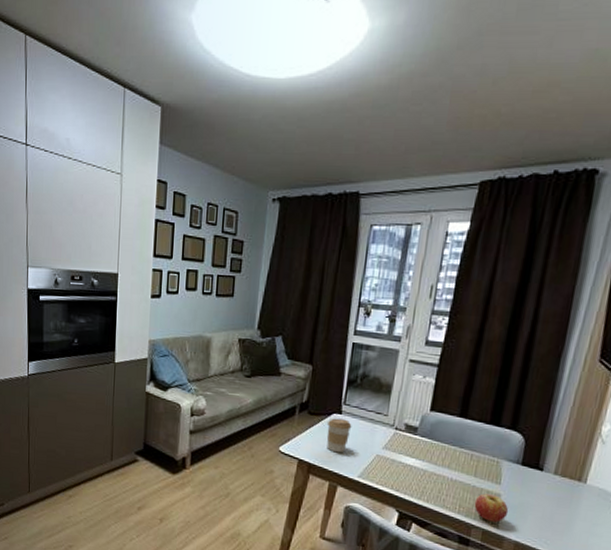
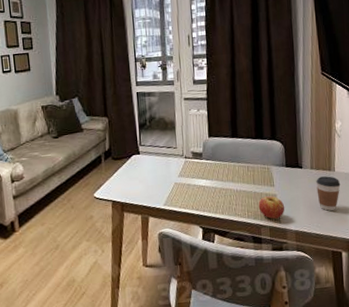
coffee cup: present [326,418,352,453] -> none [130,158,150,189]
coffee cup: none [554,486,590,529] -> present [316,176,341,211]

